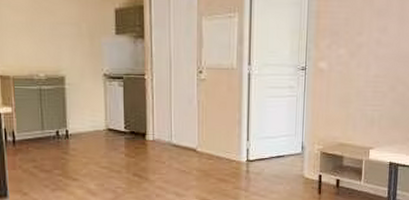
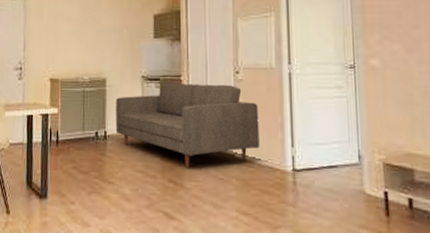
sofa: none [77,81,219,163] -> present [116,82,259,168]

